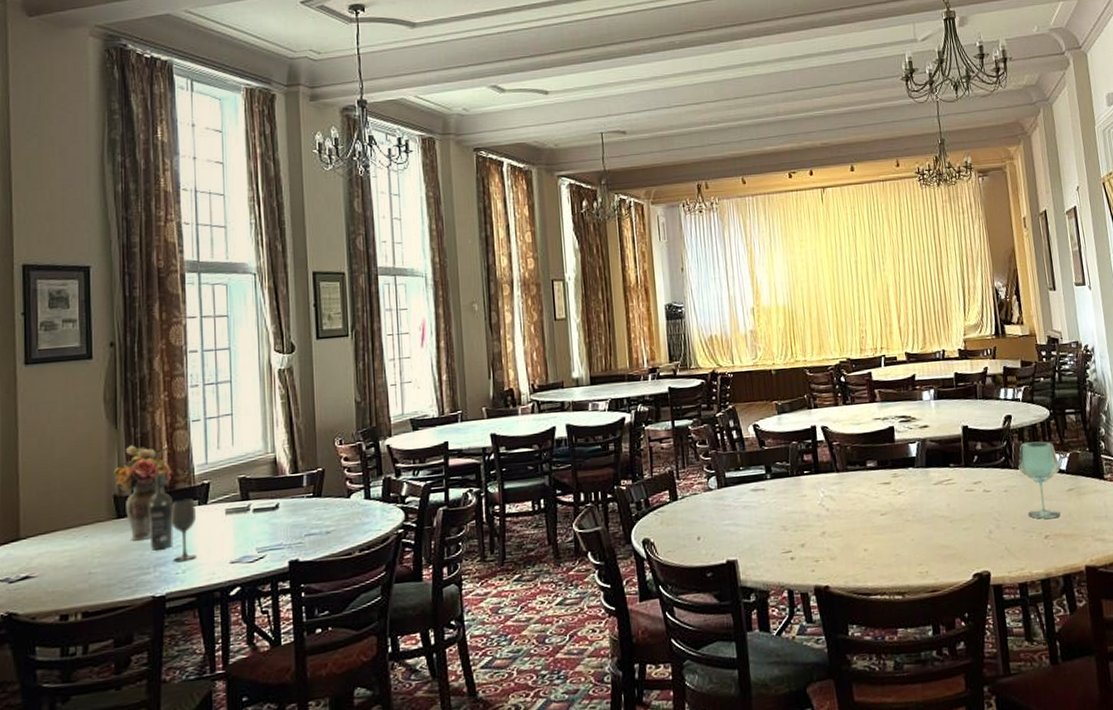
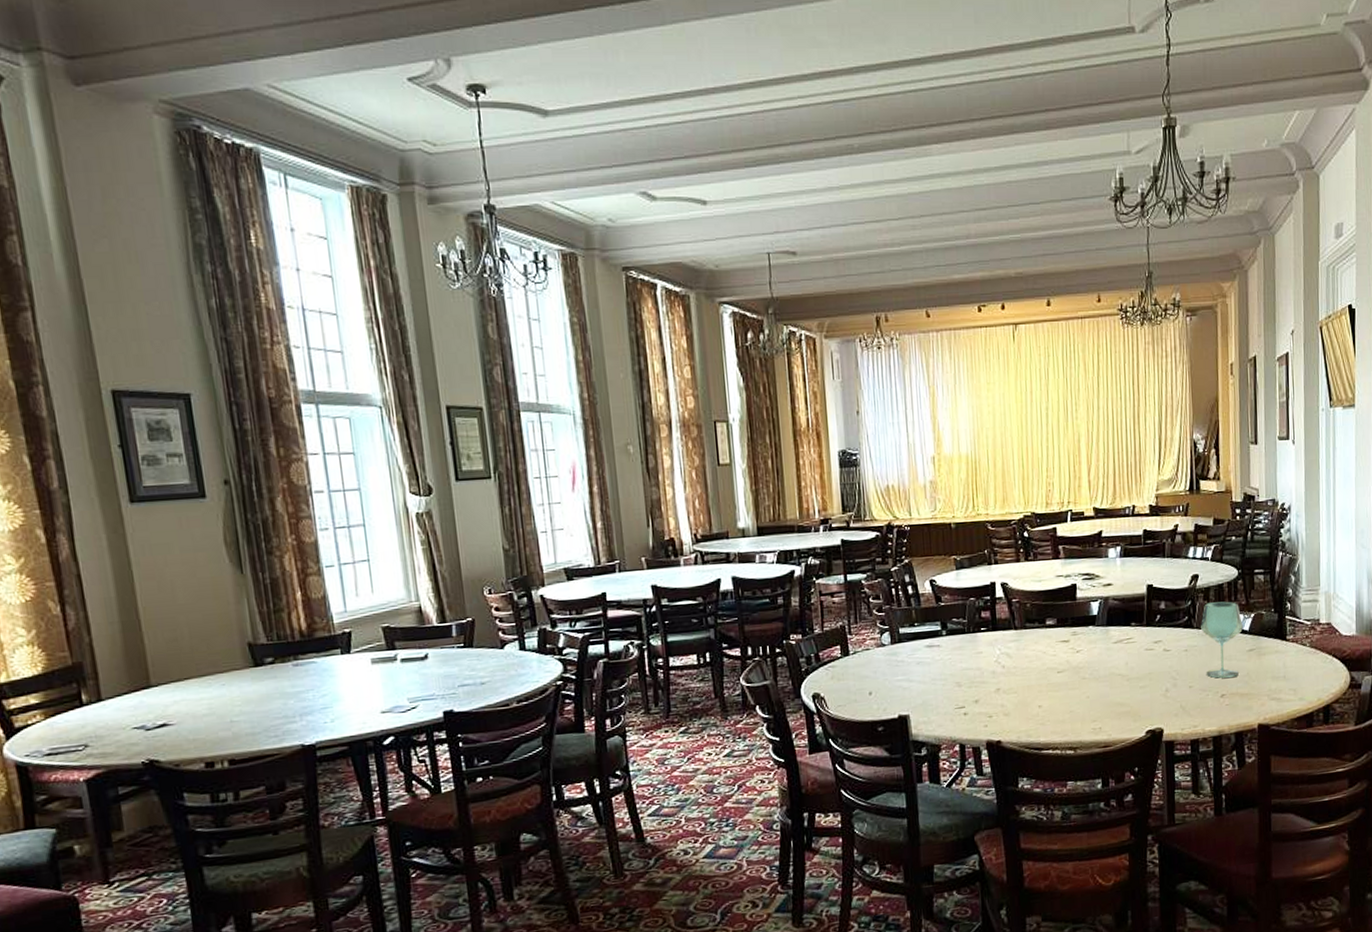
flower arrangement: present [113,445,172,541] -> none [244,591,309,690]
wine bottle: present [149,472,174,551] -> none [287,620,319,700]
wine glass: present [170,498,197,563] -> none [312,647,344,712]

